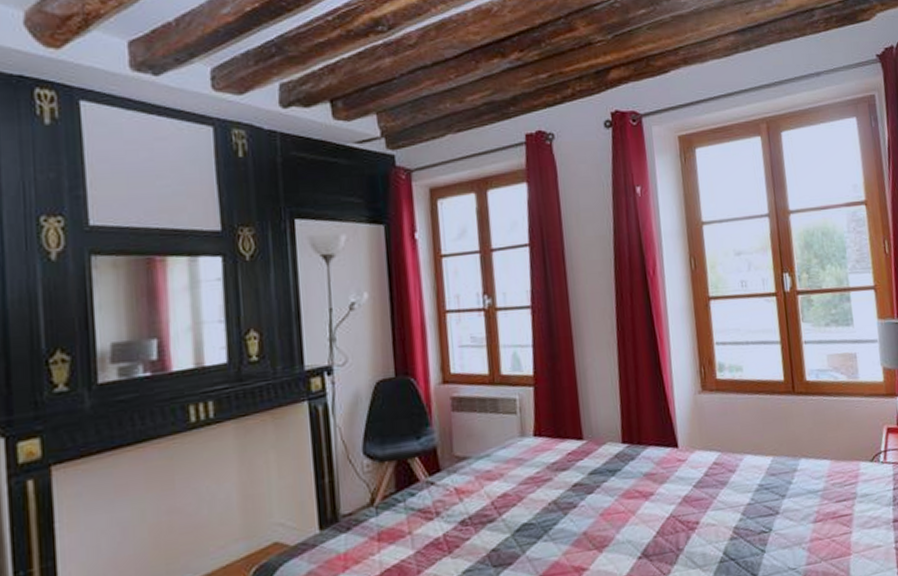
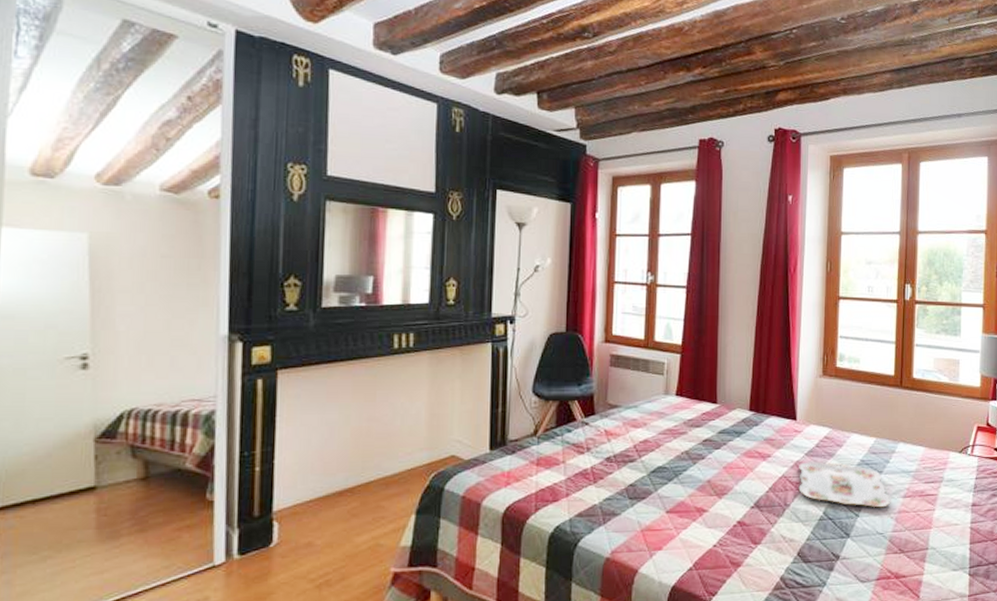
serving tray: none [688,491,800,540] -> present [798,461,891,508]

